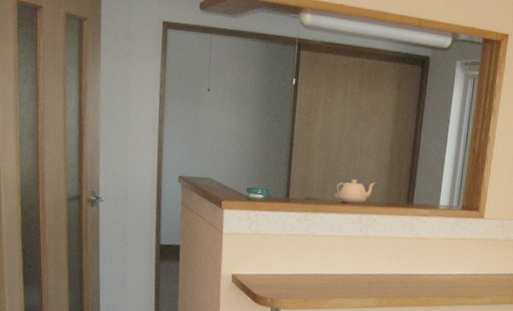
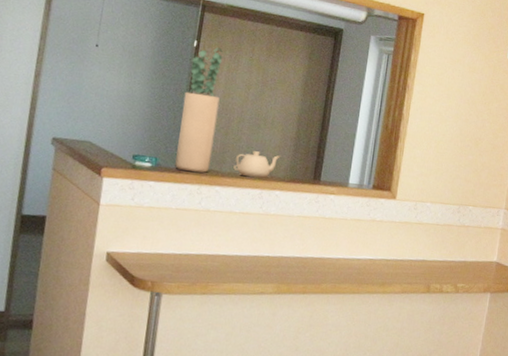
vase: none [284,78,320,202] -> present [175,41,223,173]

